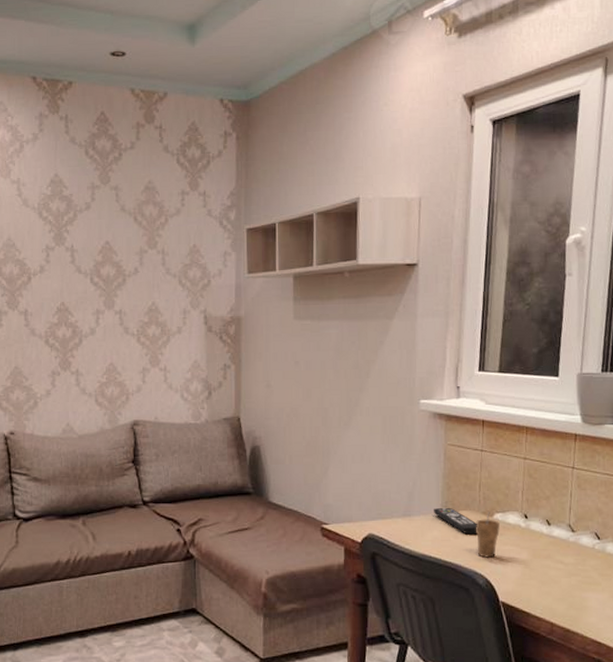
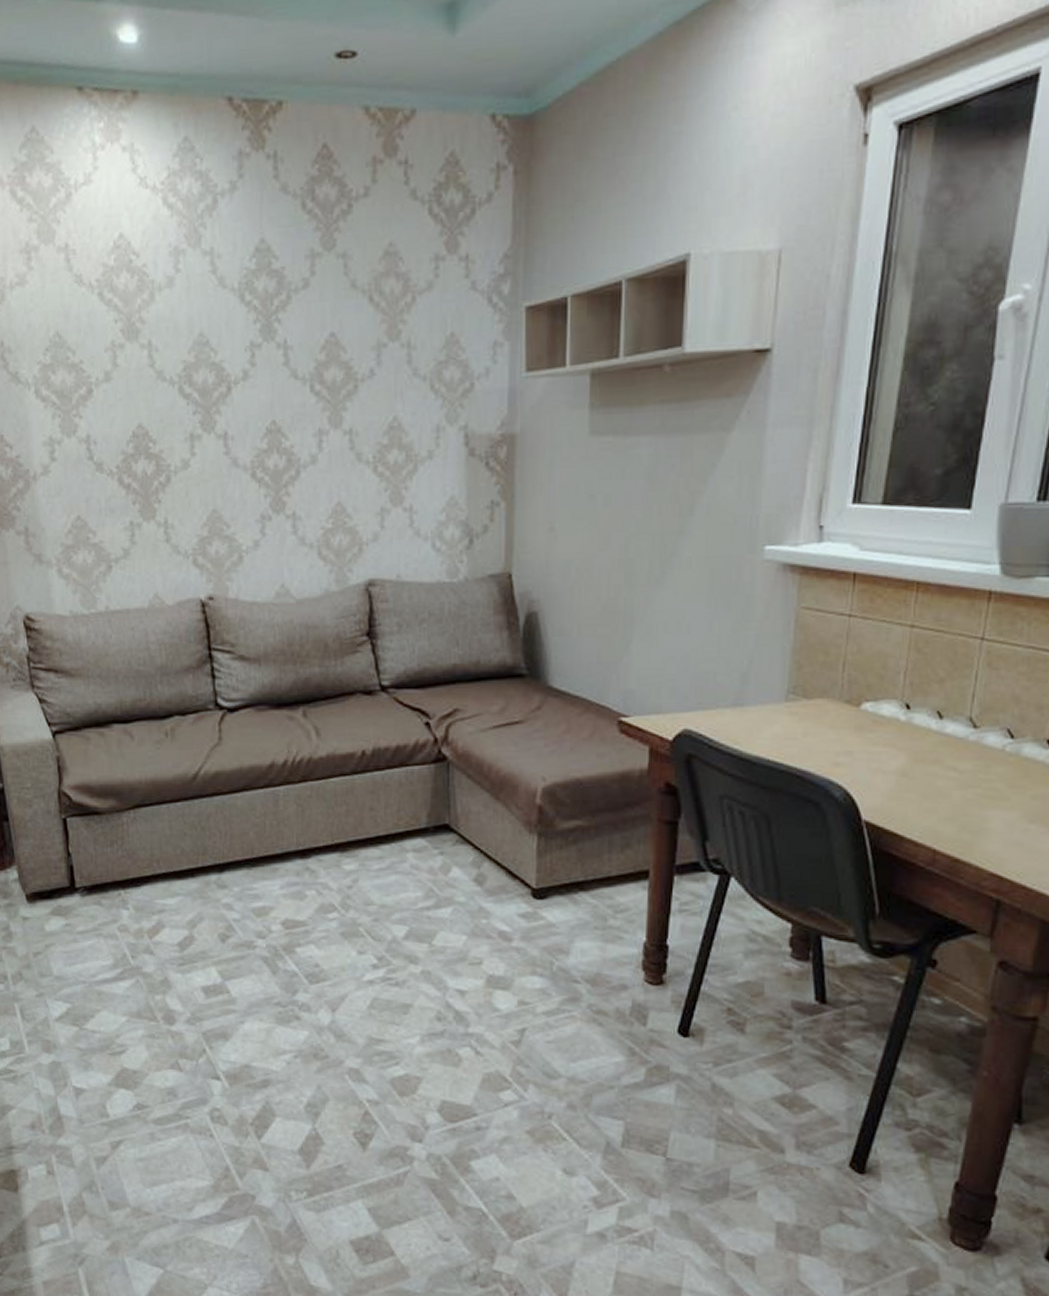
remote control: present [433,508,478,535] -> none [775,695,837,731]
cup: present [476,512,500,558] -> none [834,700,869,762]

